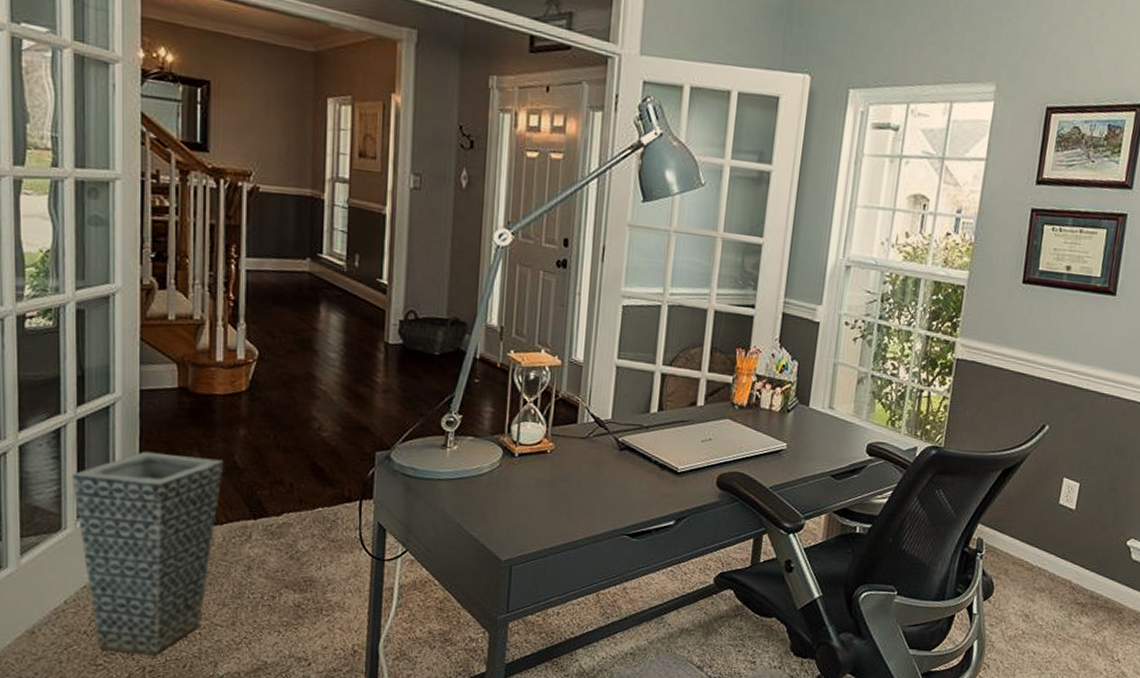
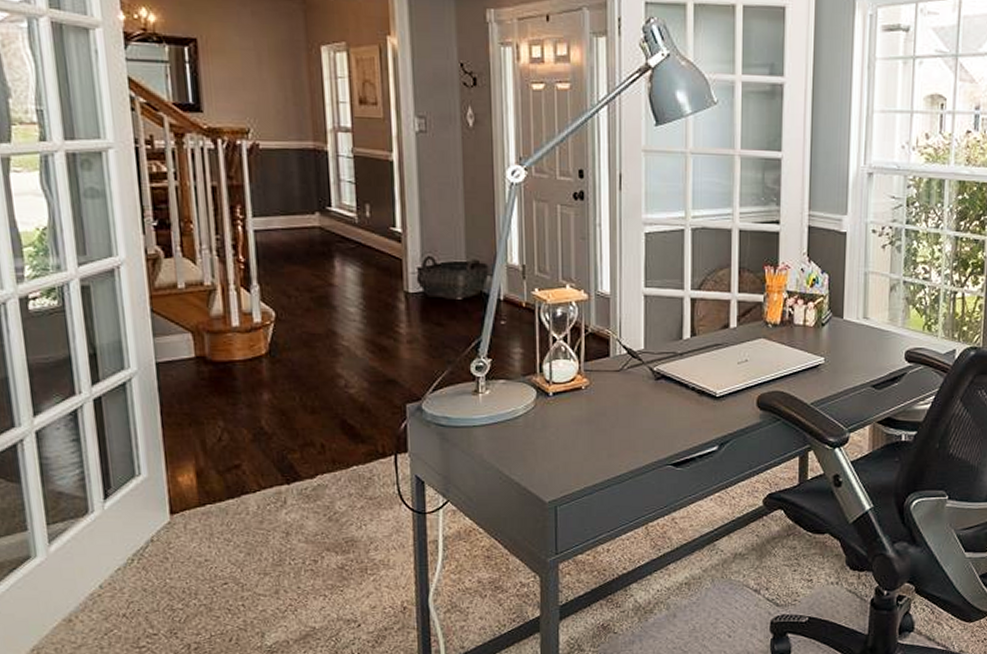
vase: present [71,451,224,655] -> none [93,425,251,633]

